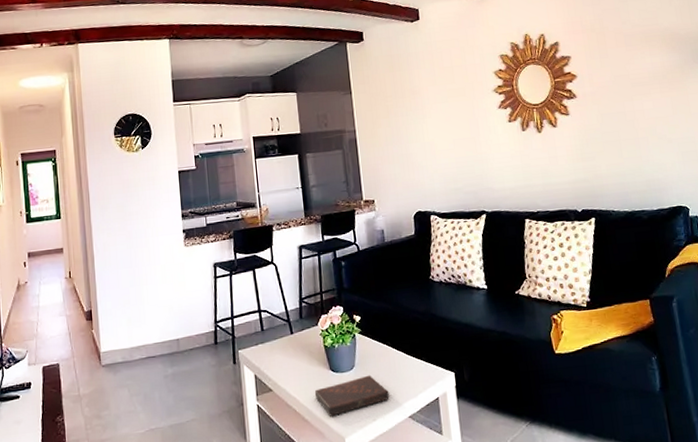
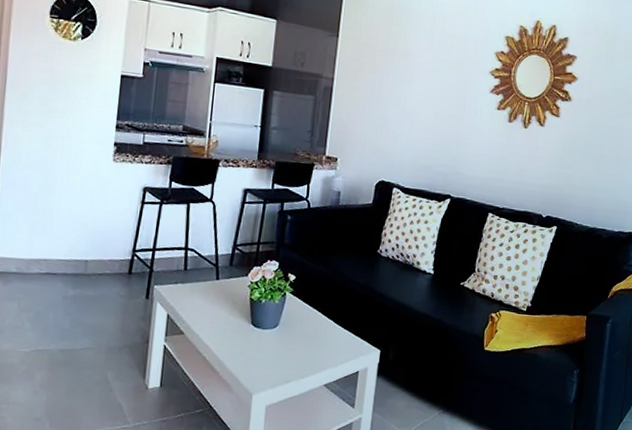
book: present [314,375,390,416] -> none [229,336,309,371]

